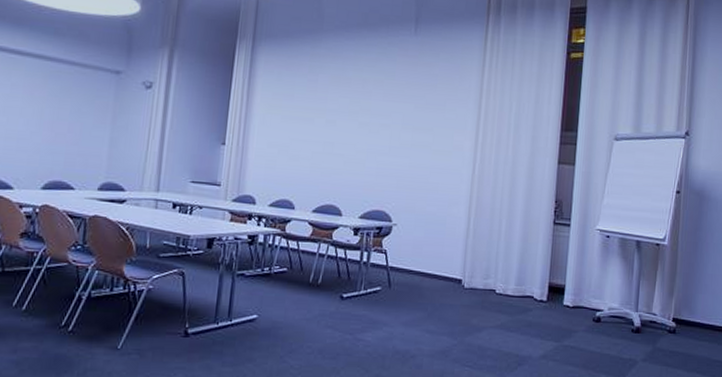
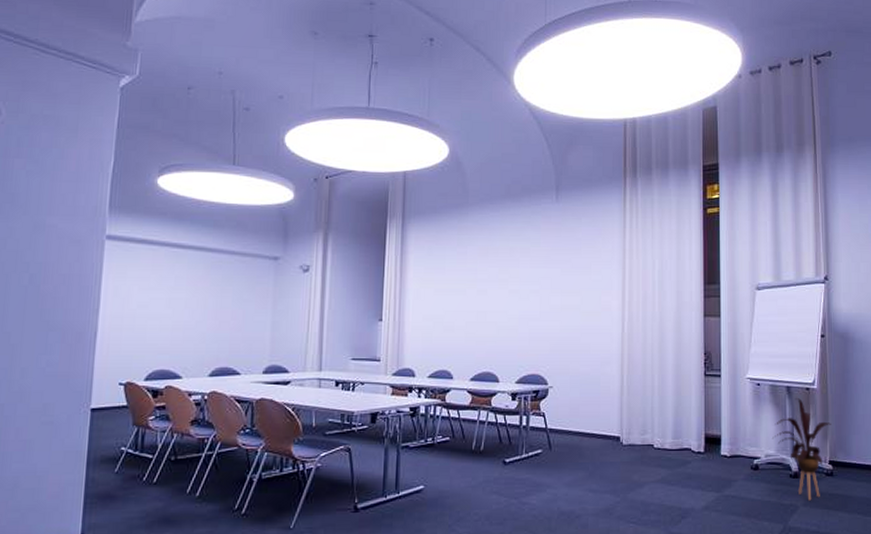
house plant: none [617,253,679,357] -> present [772,398,832,501]

